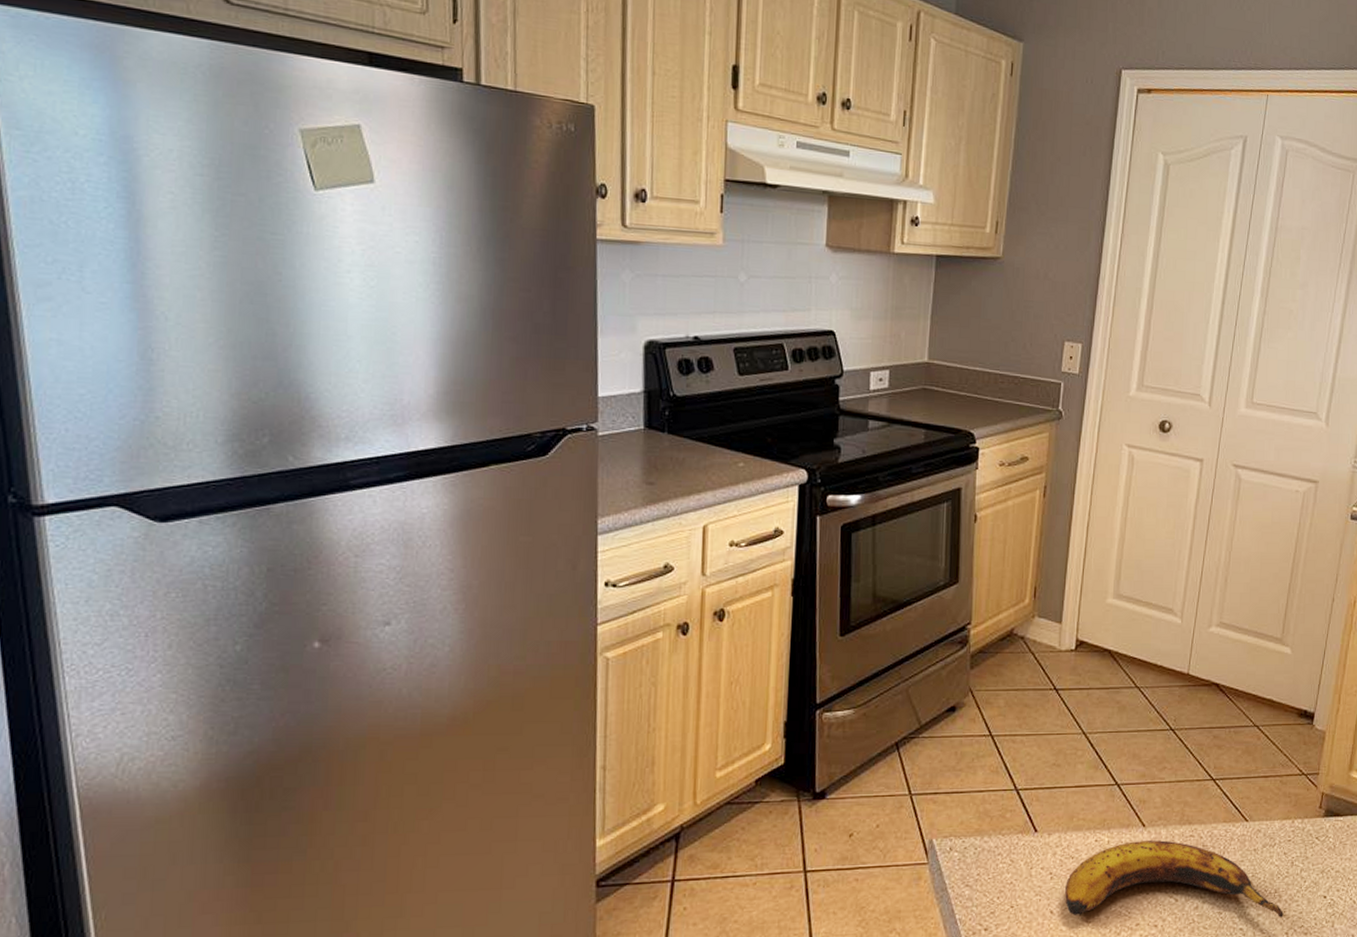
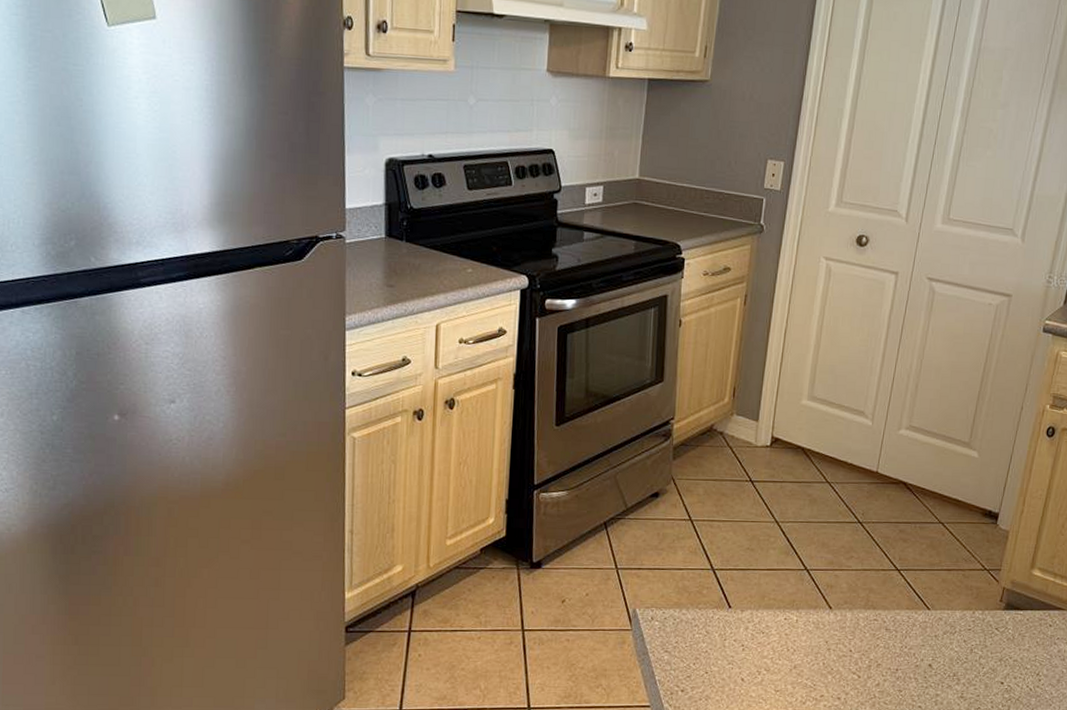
banana: present [1065,840,1284,918] -> none [755,622,962,699]

